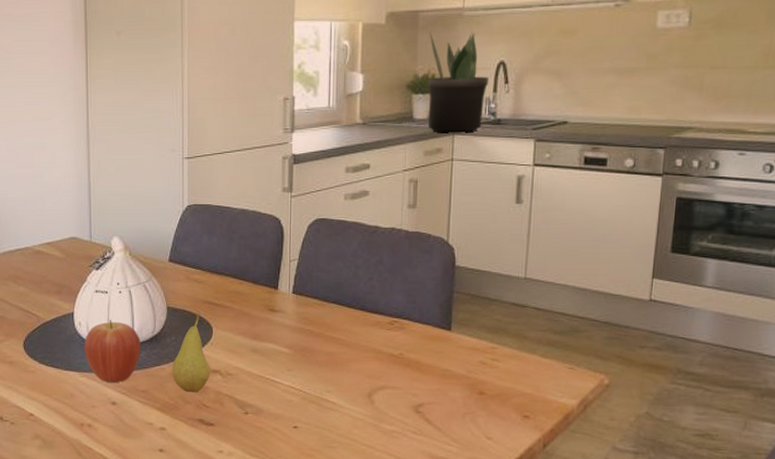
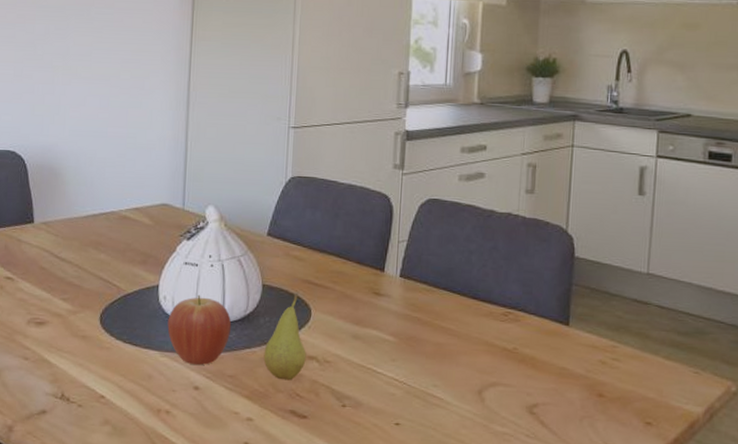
planter: present [428,31,490,133] -> none [548,16,612,120]

